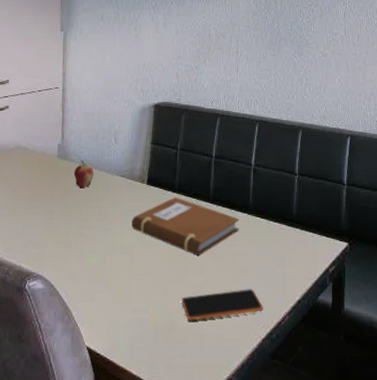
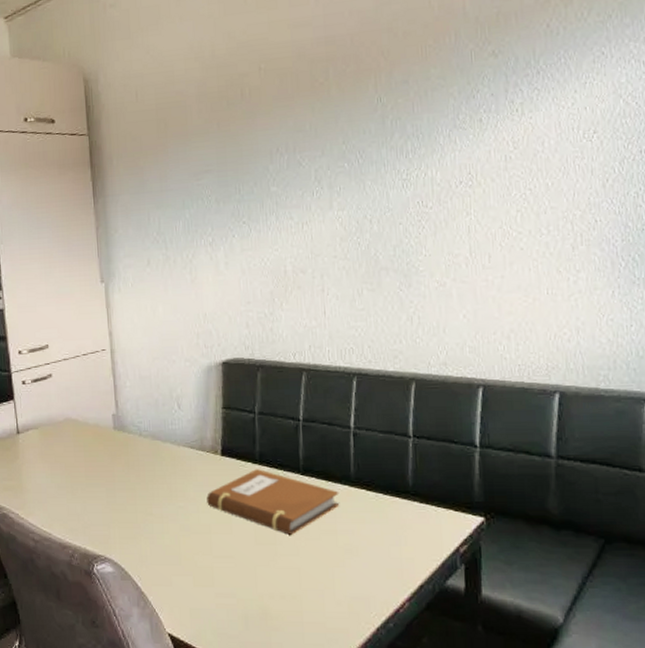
fruit: present [73,160,94,189] -> none [133,430,157,463]
smartphone: present [181,289,263,321] -> none [274,572,376,608]

